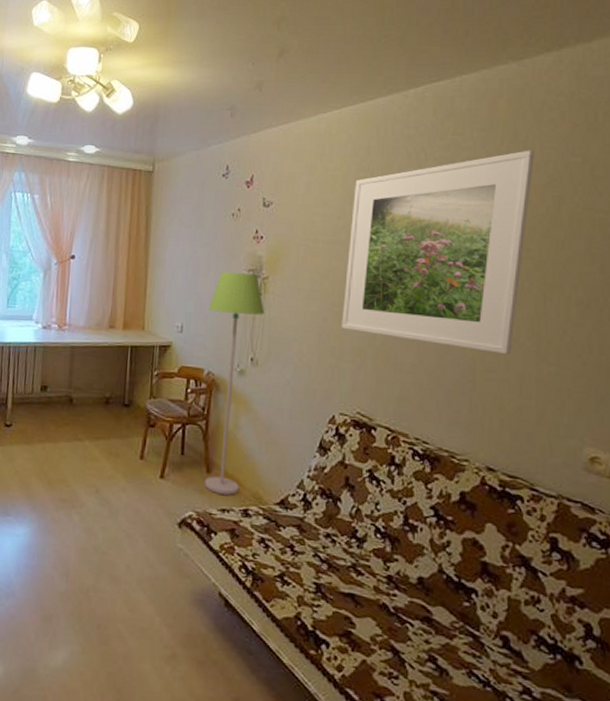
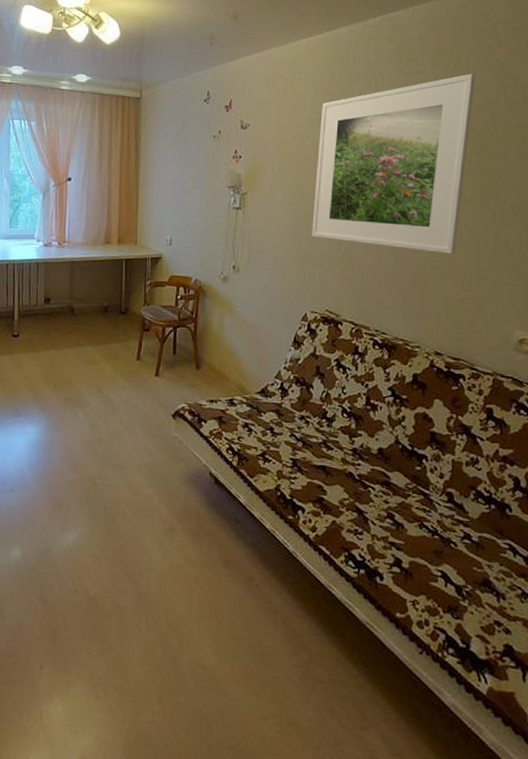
floor lamp: present [203,272,265,495] -> none [194,189,245,388]

